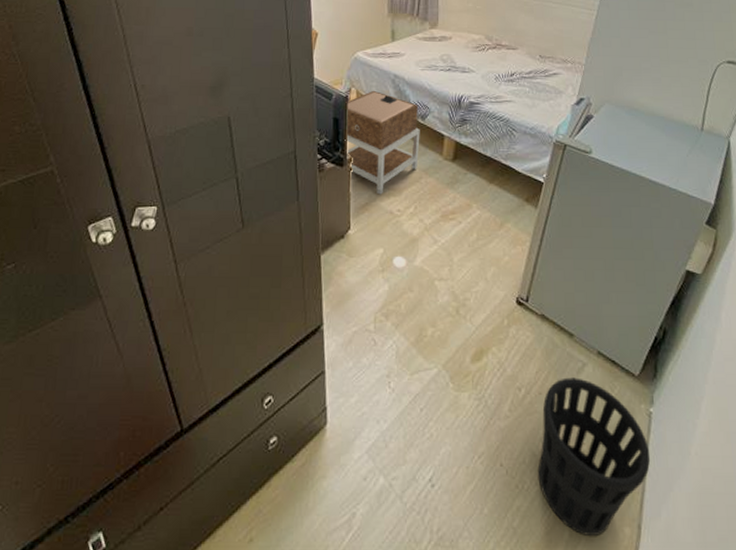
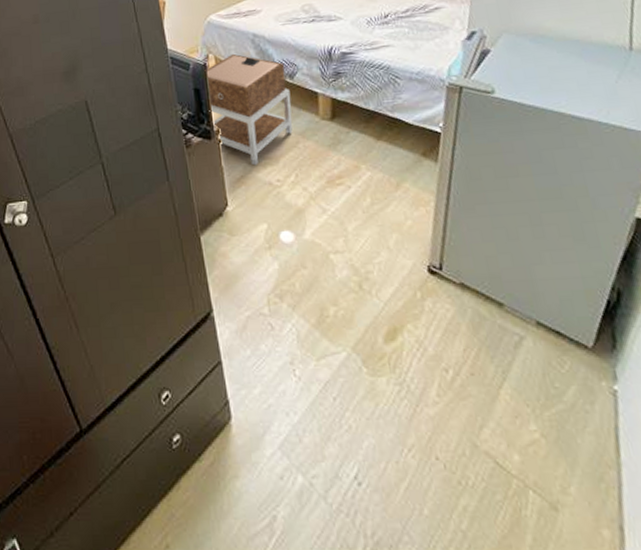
wastebasket: present [537,377,651,536] -> none [477,353,625,540]

